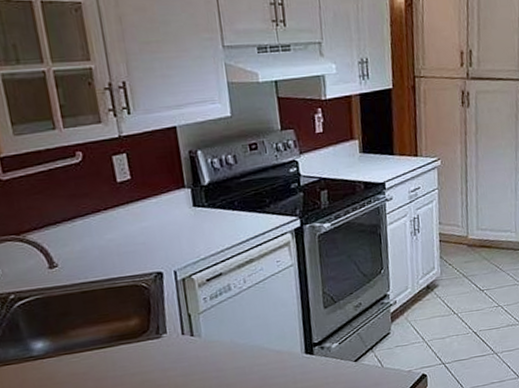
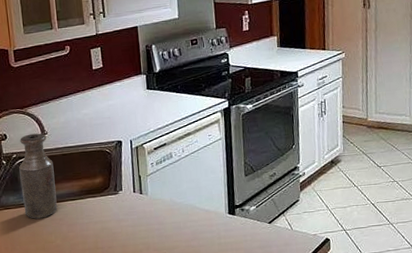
bottle: none [18,266,79,375] -> present [19,133,57,219]

